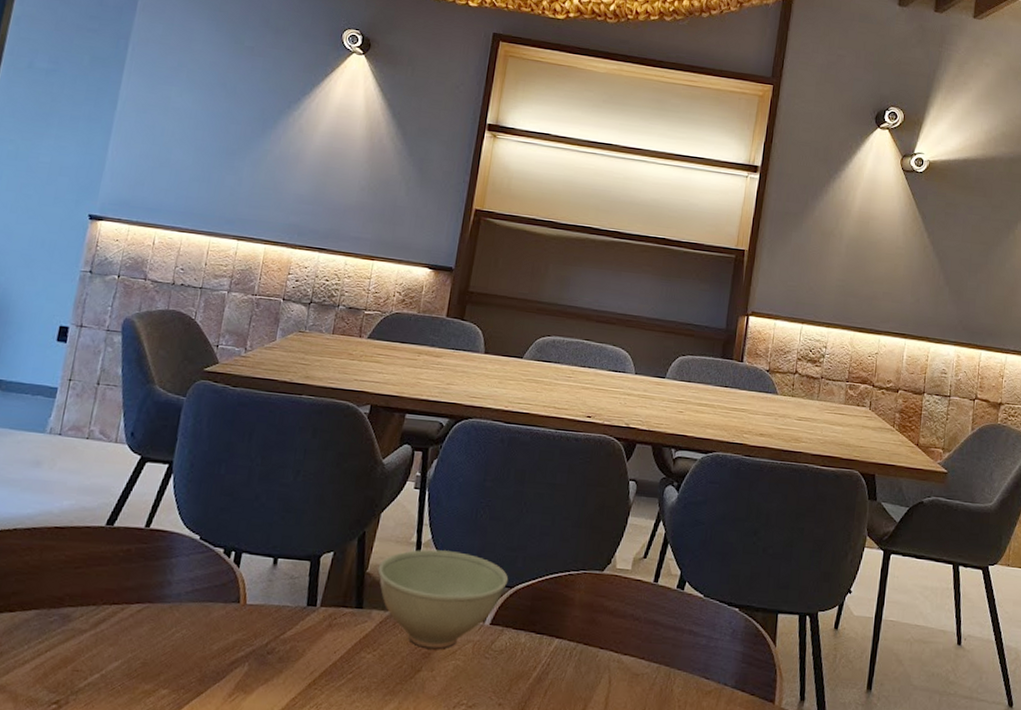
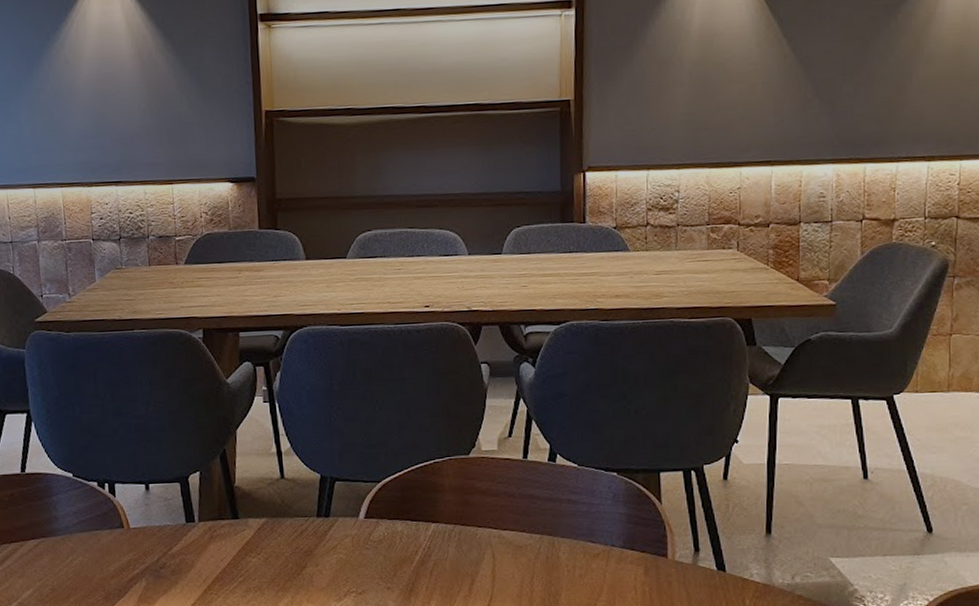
bowl: present [378,549,509,650] -> none [245,455,375,548]

